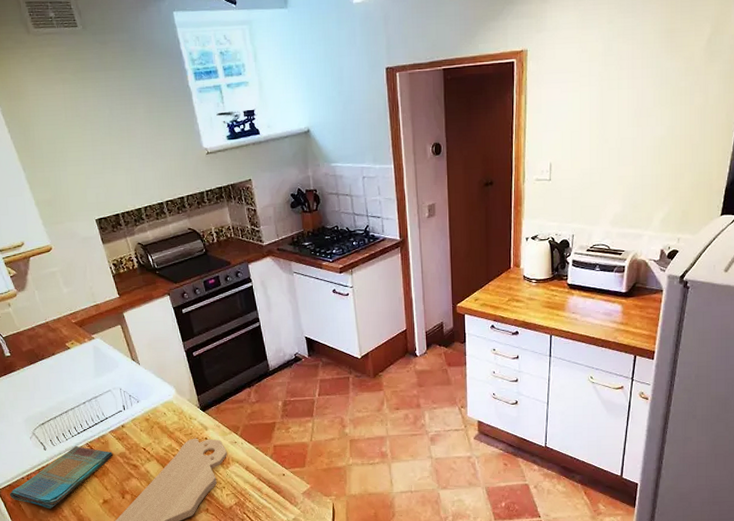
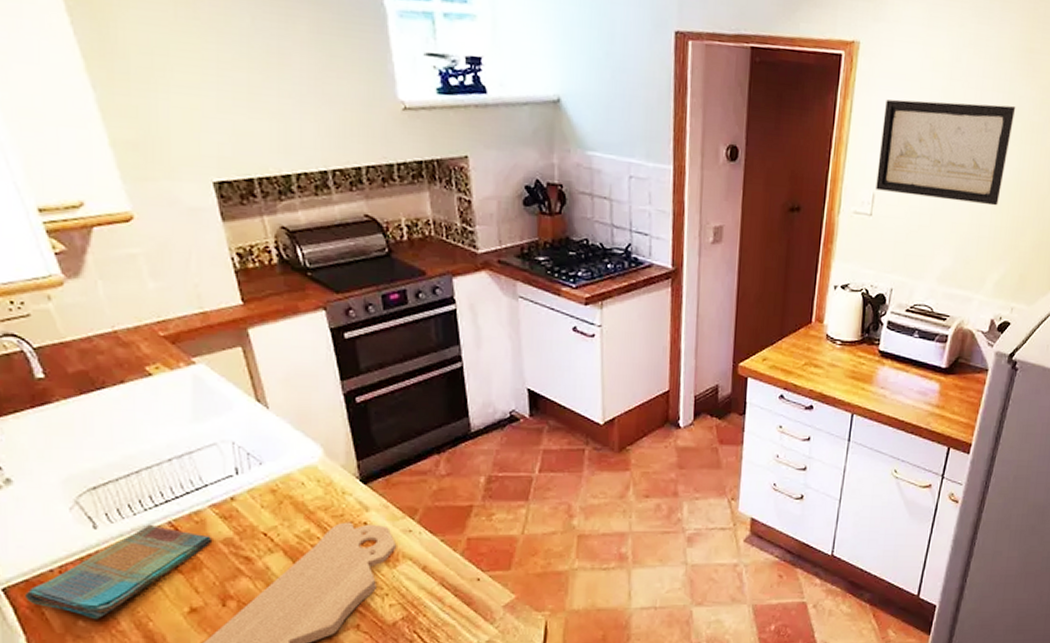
wall art: none [551,78,664,161] -> present [876,99,1016,206]

